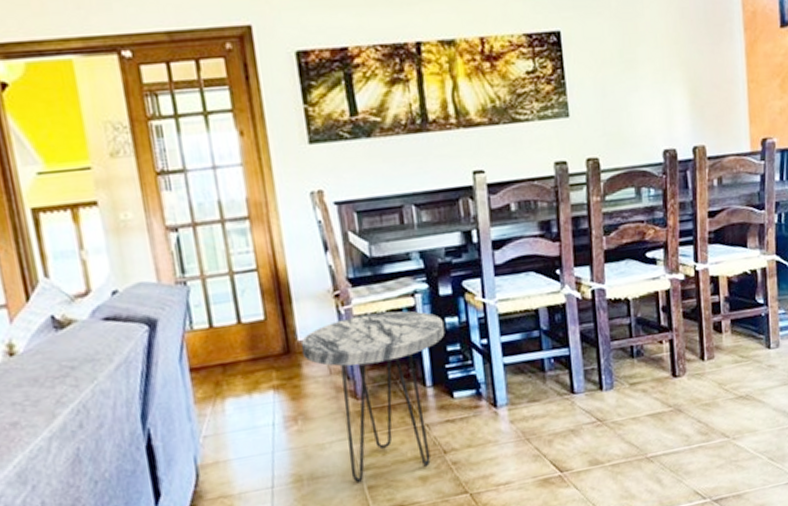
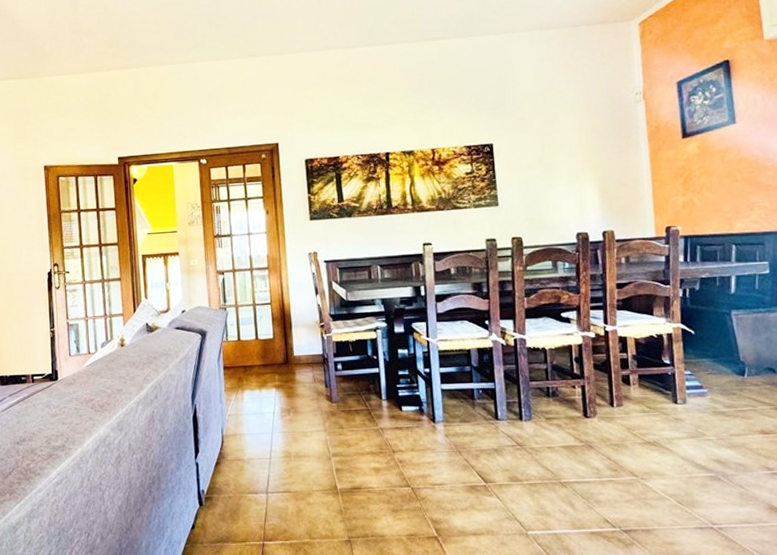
side table: present [301,311,445,482] -> none [296,341,398,464]

